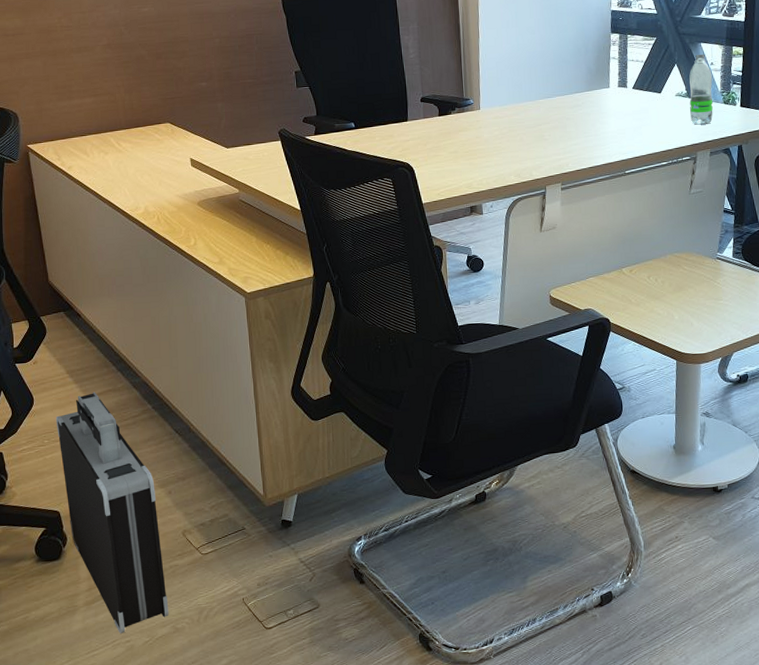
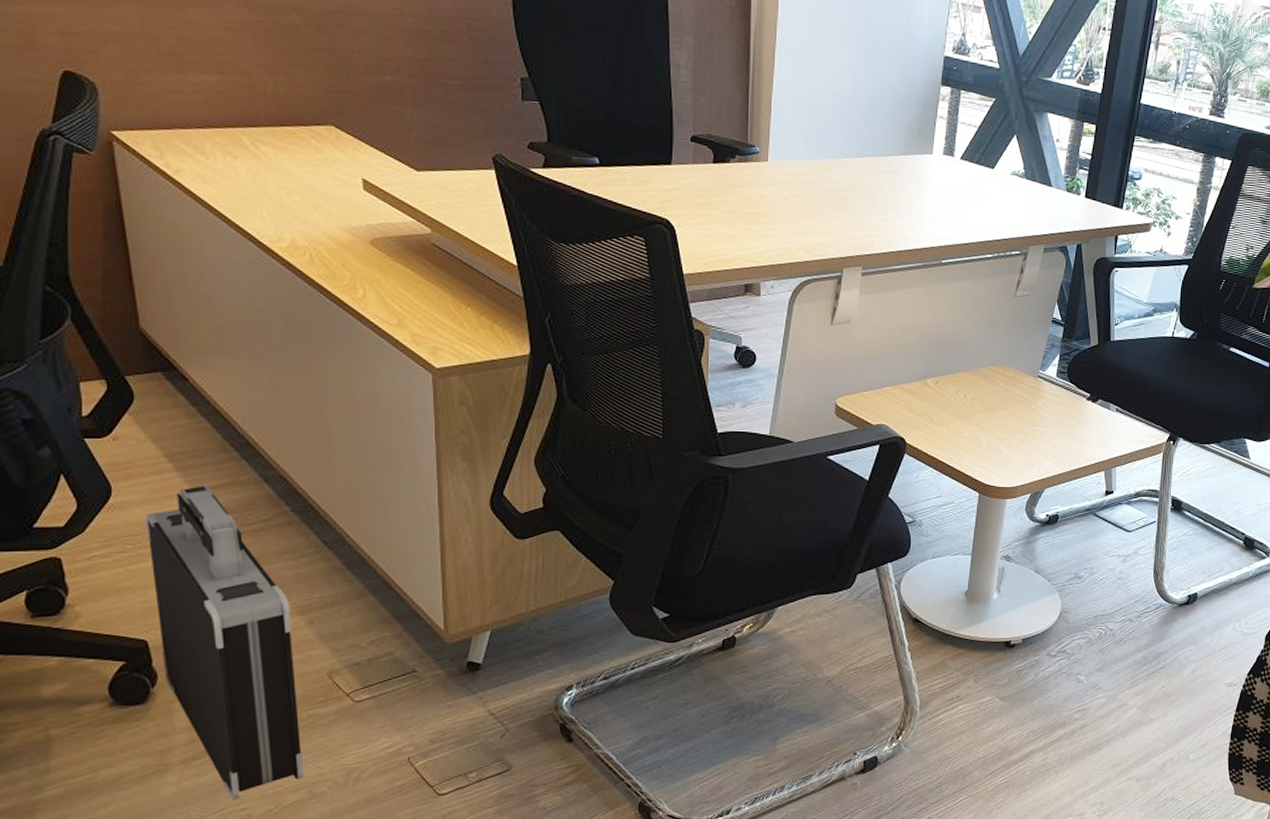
bottle: present [689,54,713,125] -> none [1026,126,1057,214]

